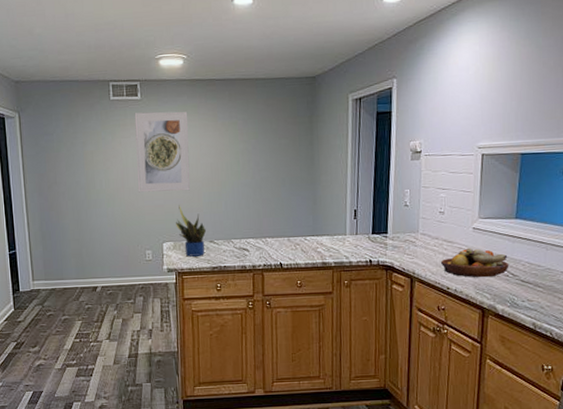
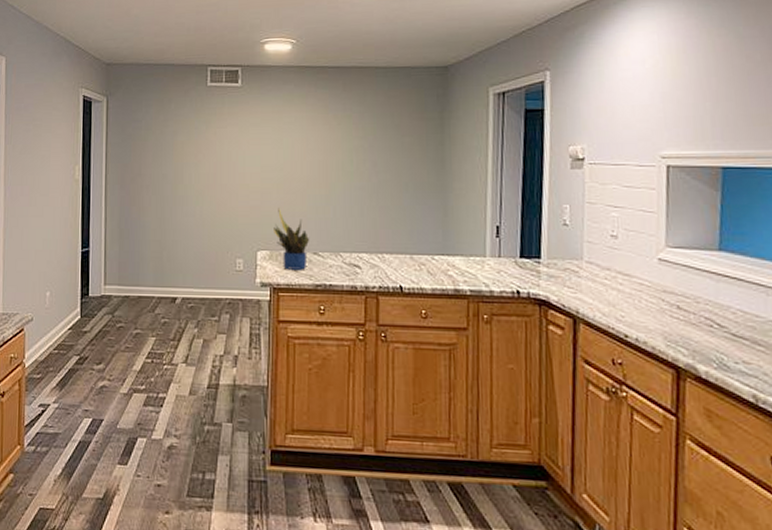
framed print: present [134,111,190,193] -> none [231,100,294,192]
fruit bowl: present [440,247,509,278] -> none [614,284,713,327]

